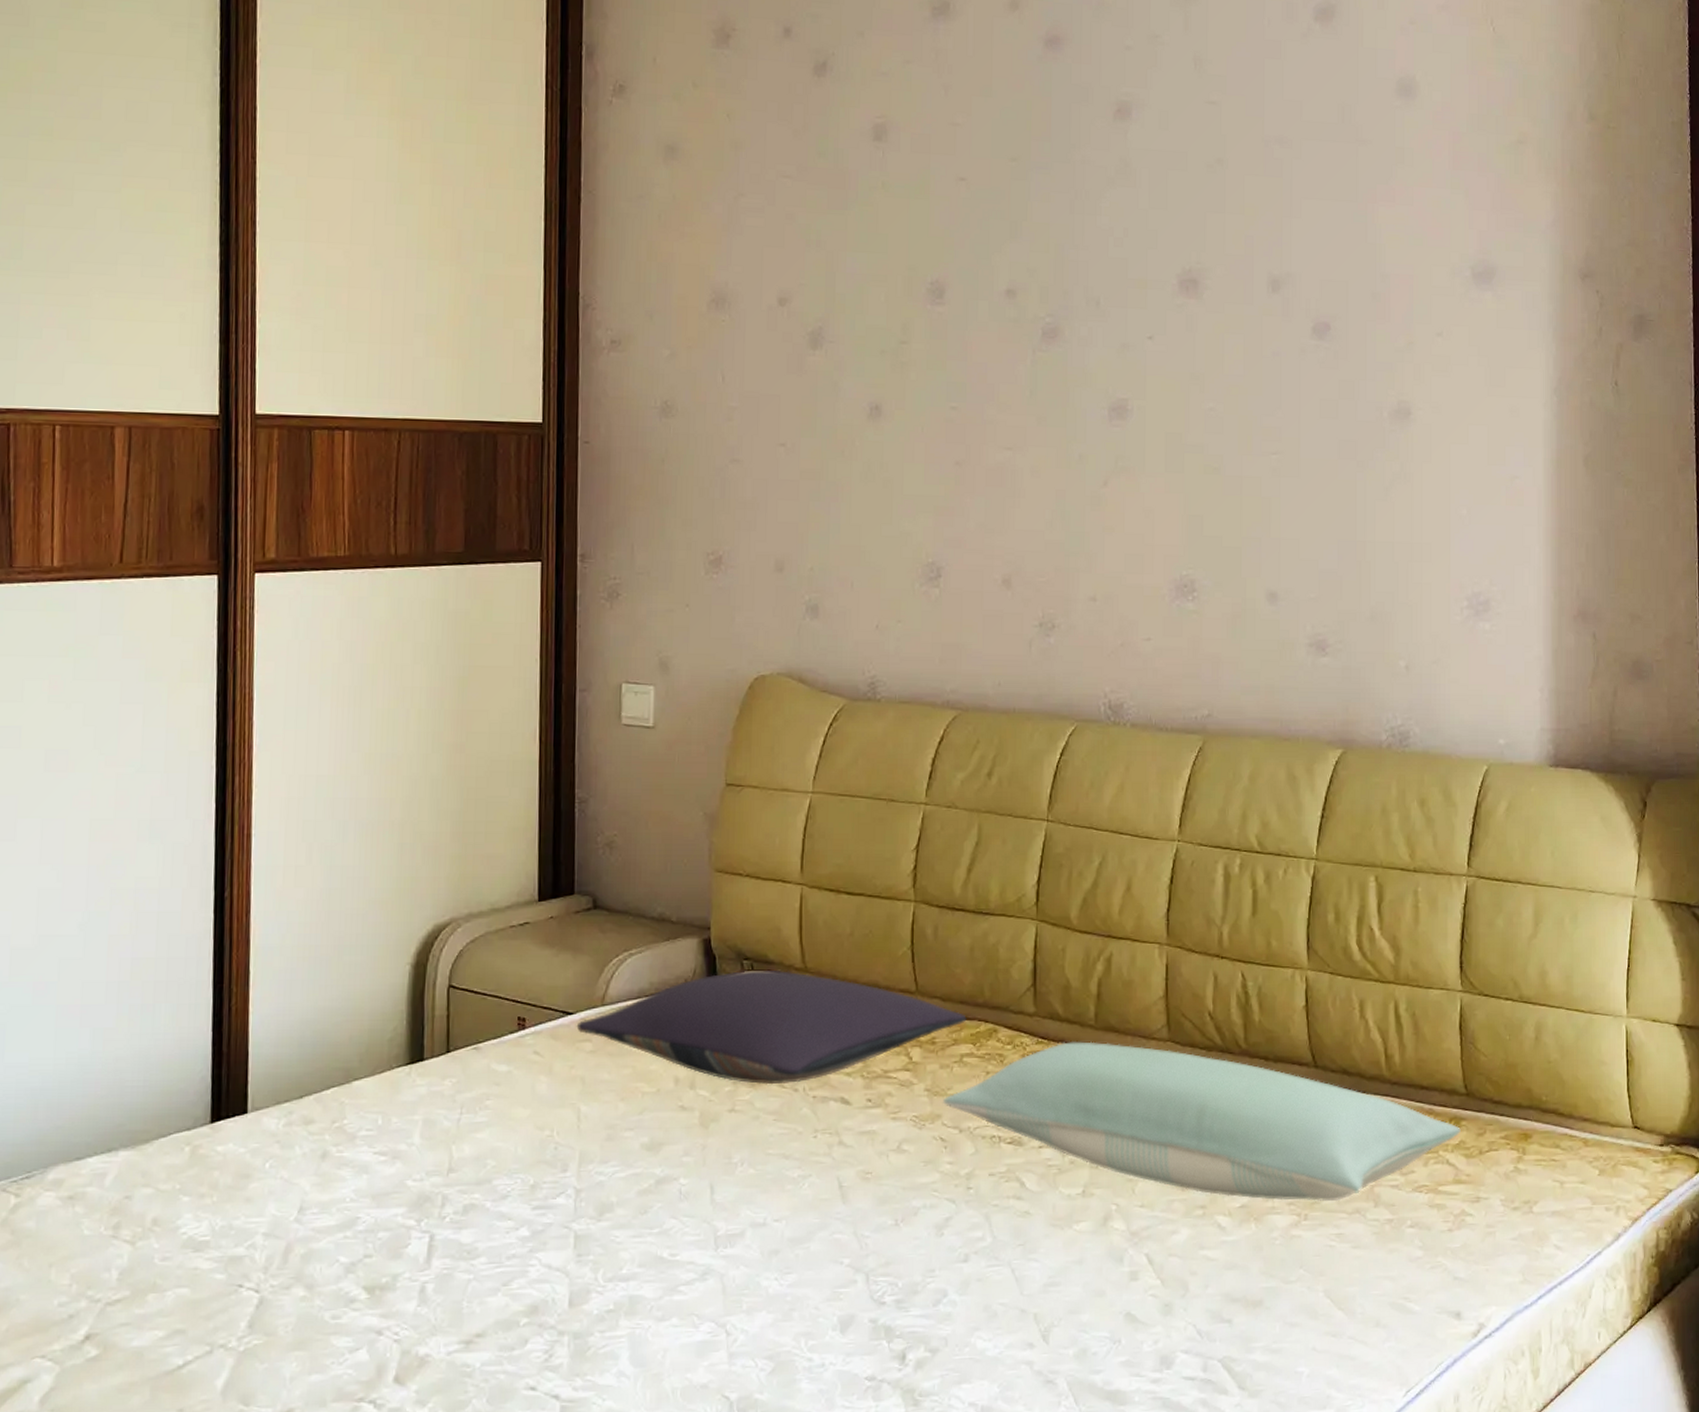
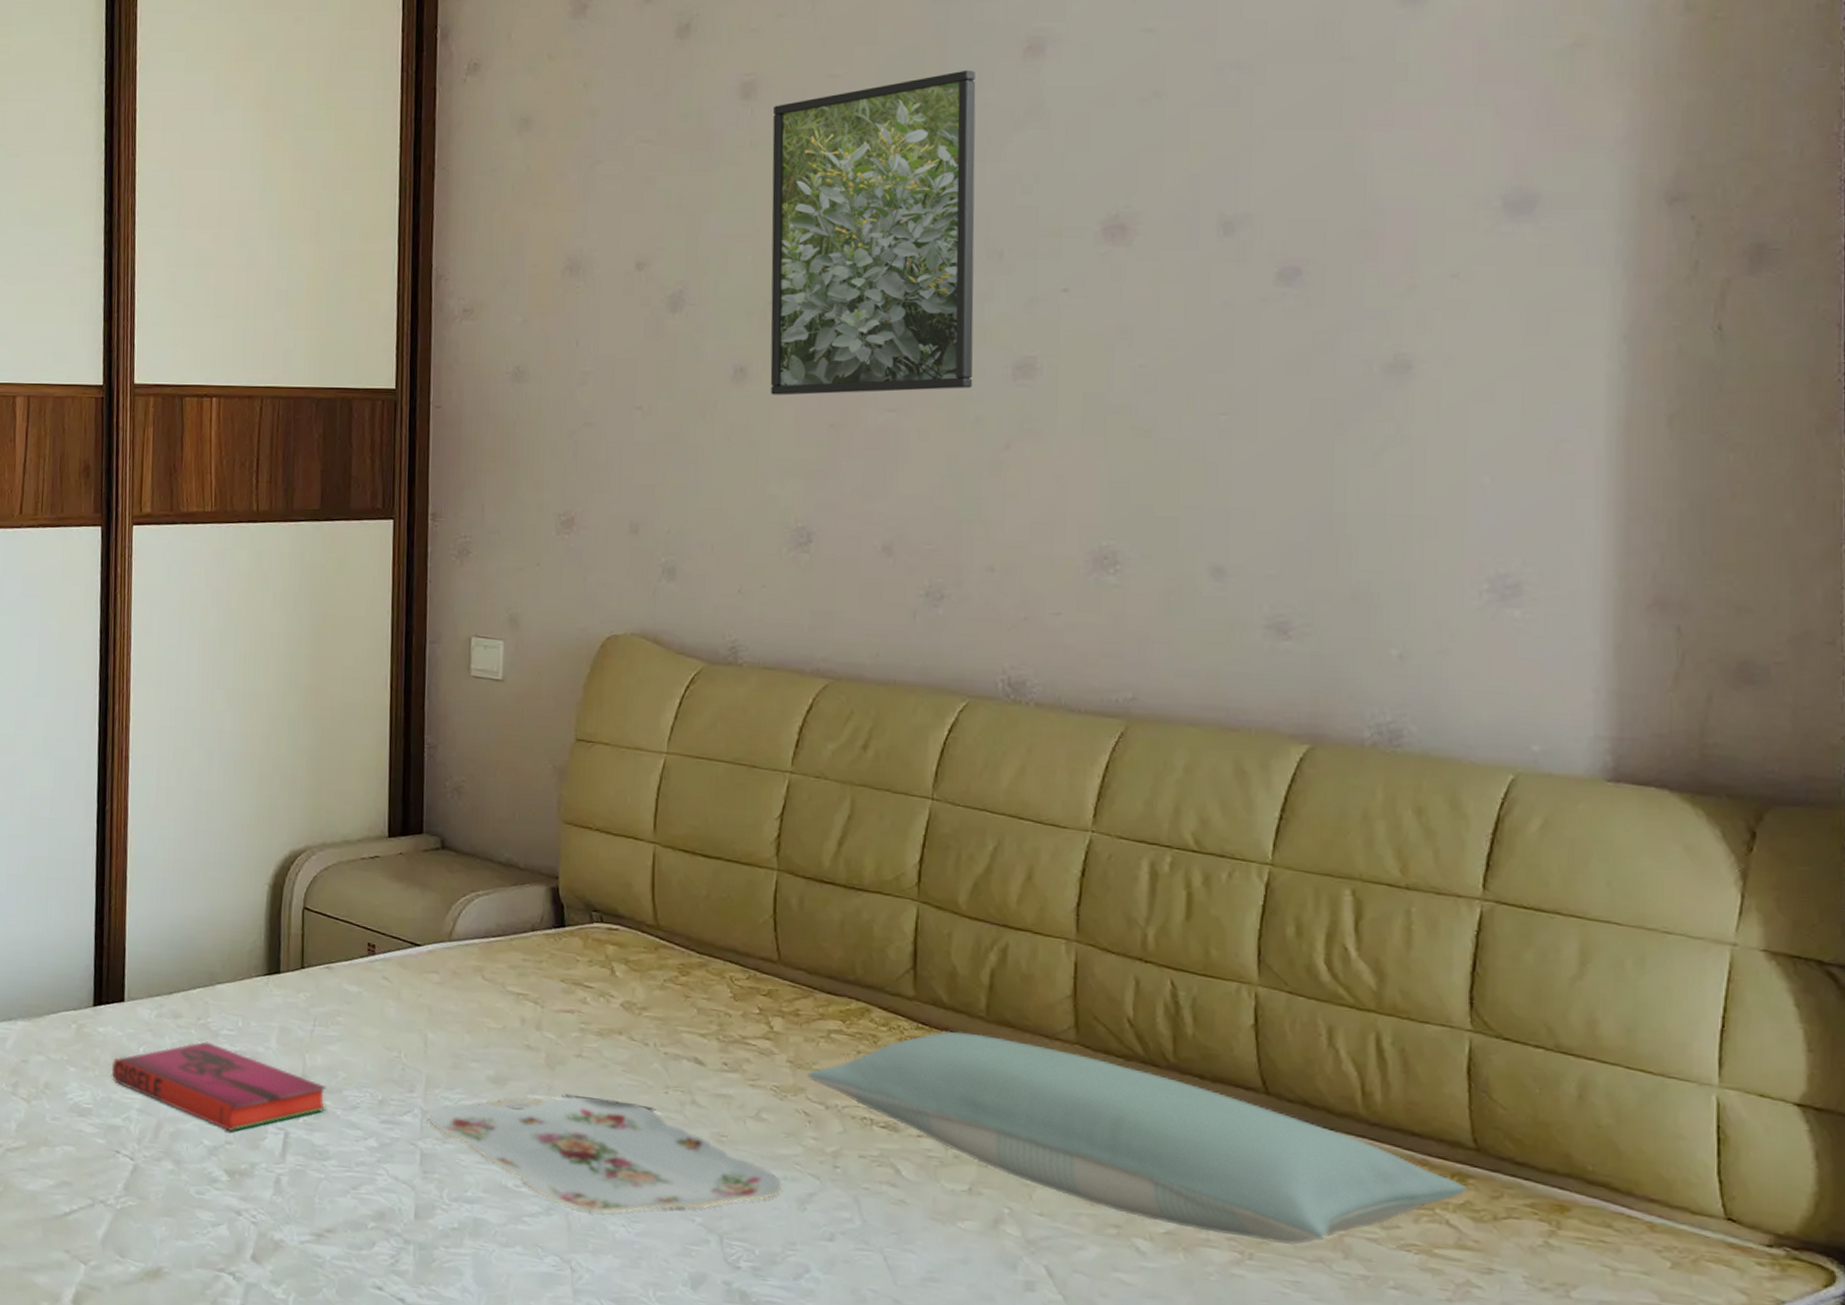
hardback book: none [232,1146,476,1244] -> present [111,1041,327,1132]
pillow: present [576,969,967,1085] -> none [424,921,835,1038]
serving tray: none [583,1151,921,1270] -> present [429,1096,782,1212]
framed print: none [902,127,1077,433] -> present [770,70,976,396]

